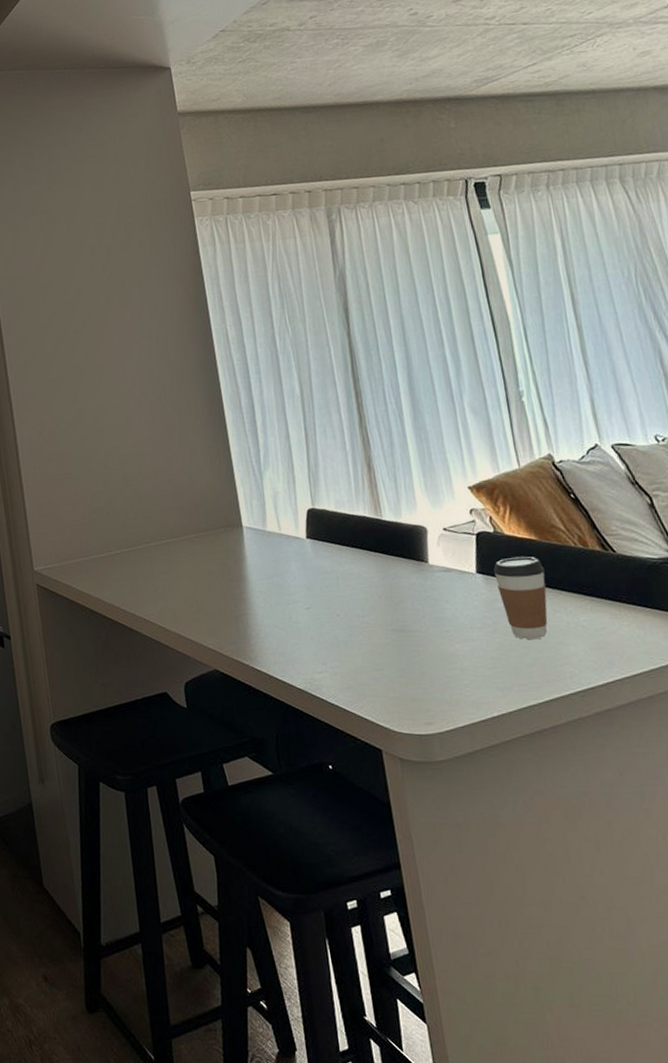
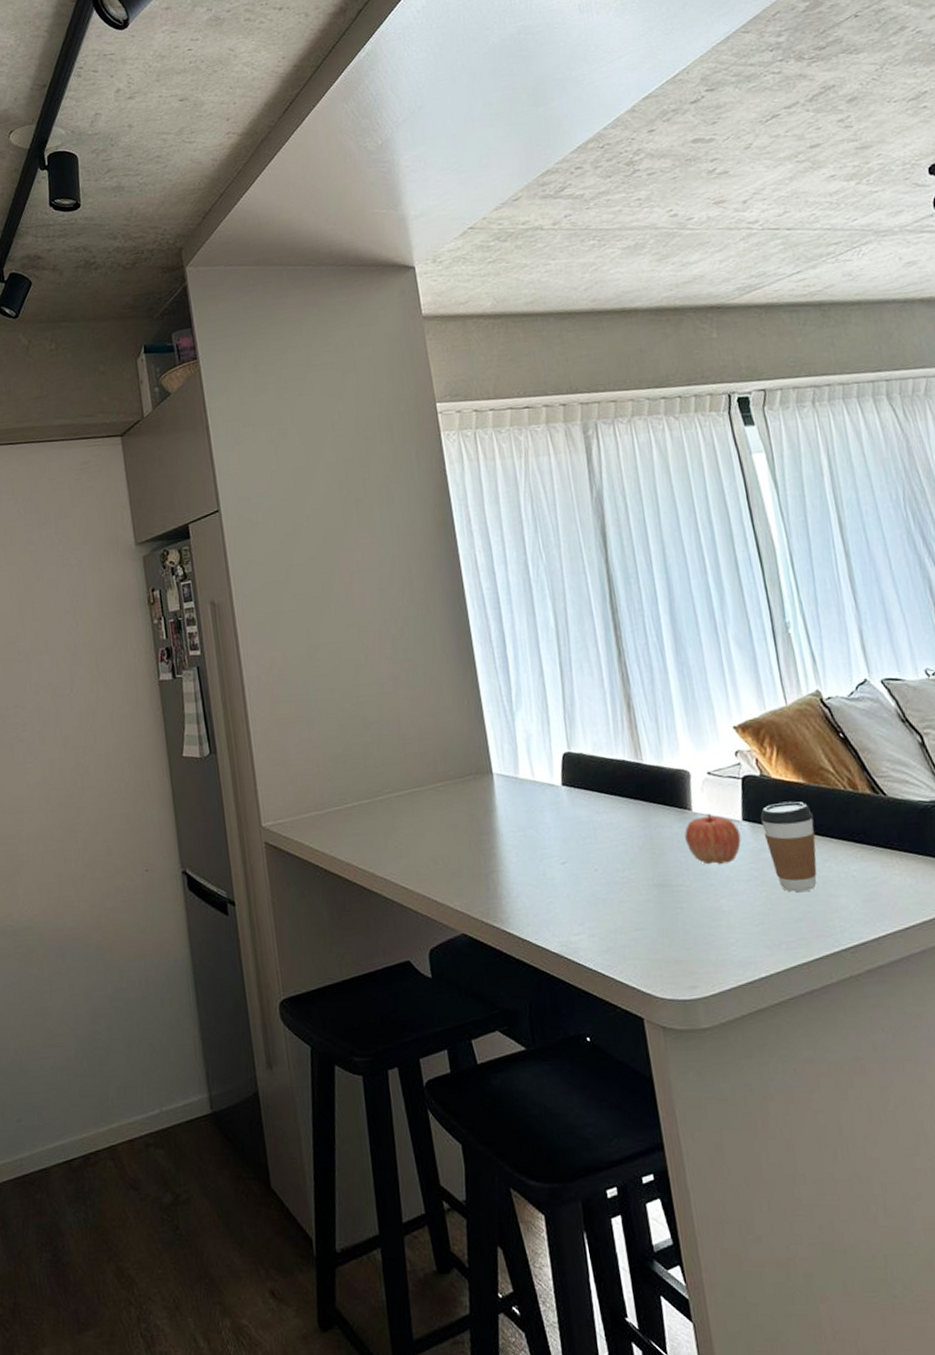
apple: none [421,565,475,613] -> present [684,813,741,865]

